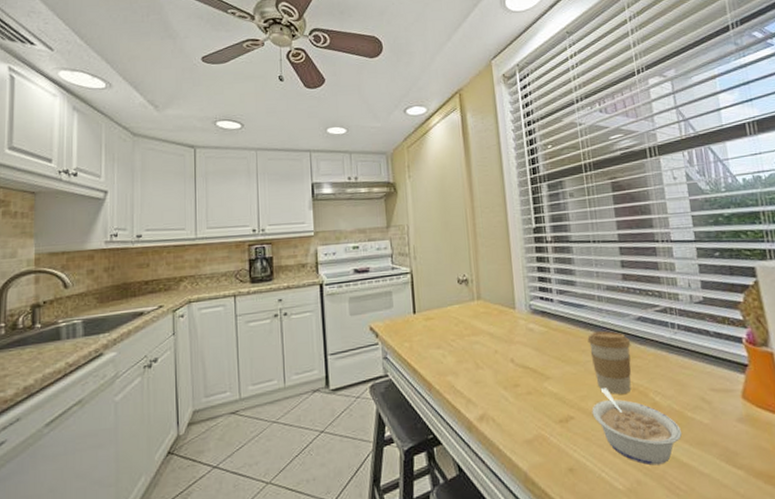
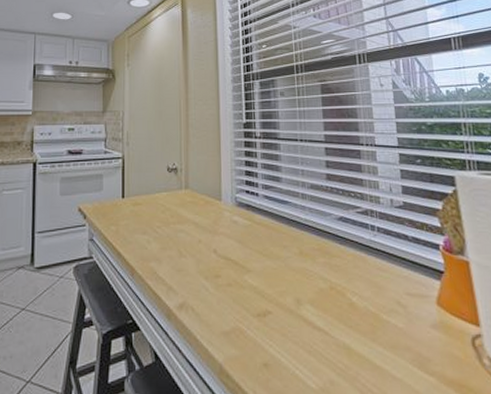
coffee cup: present [587,331,632,394] -> none [289,229,332,292]
legume: present [592,388,683,466] -> none [289,285,377,366]

